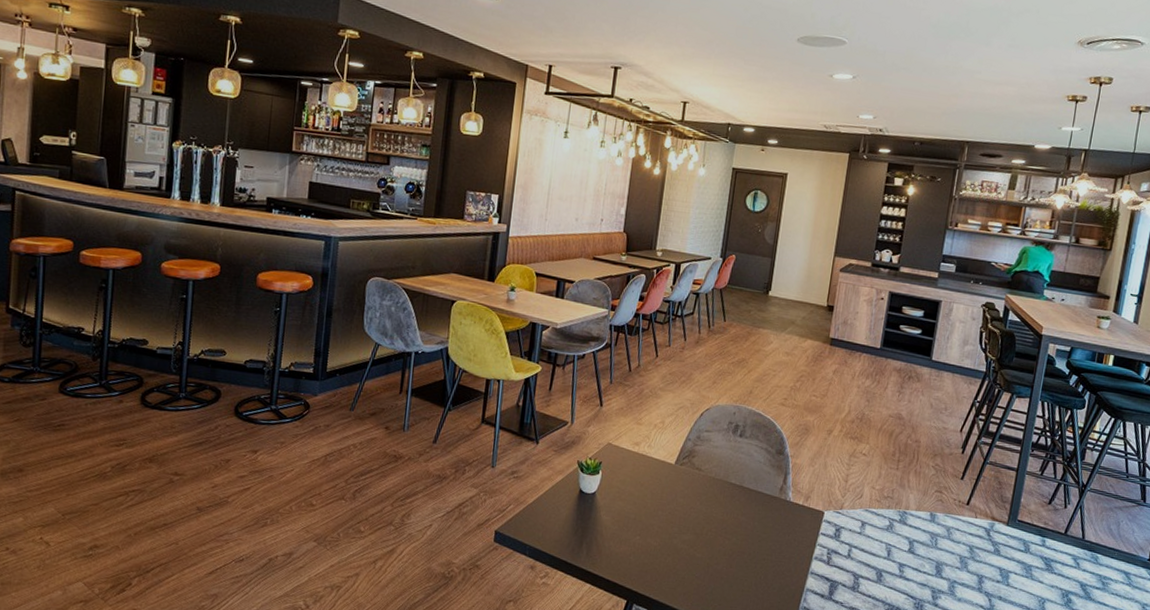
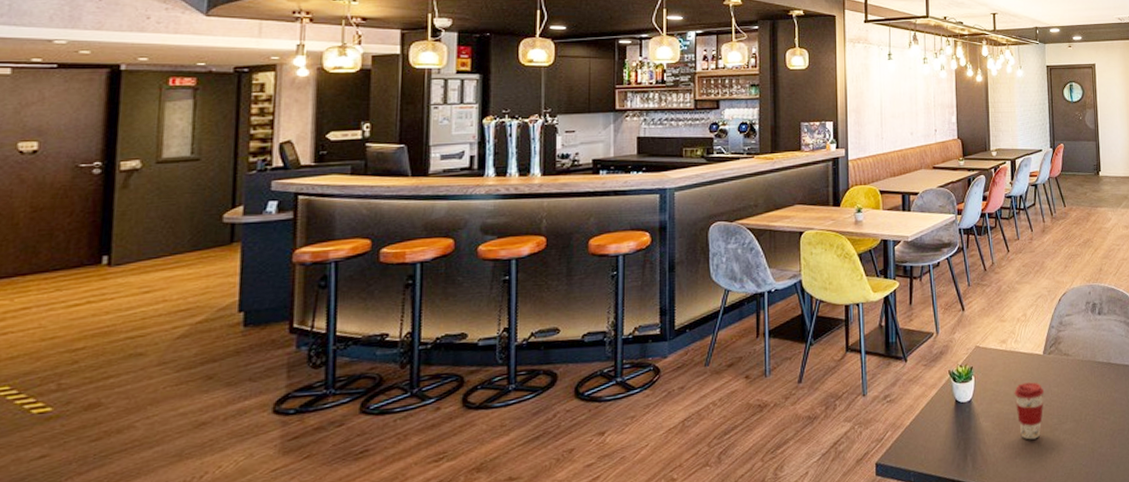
coffee cup: none [638,487,670,543] -> present [1014,382,1045,440]

